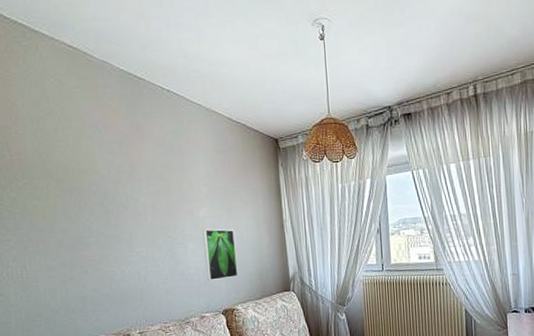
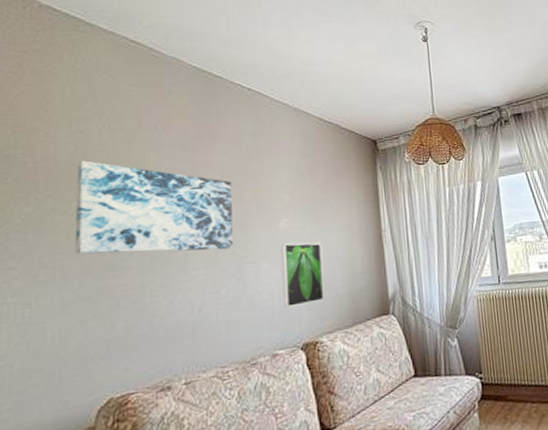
wall art: none [41,155,165,233] -> present [75,160,233,254]

